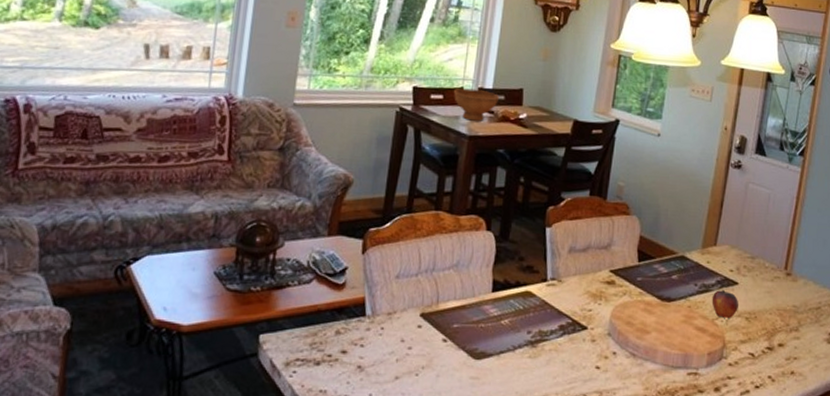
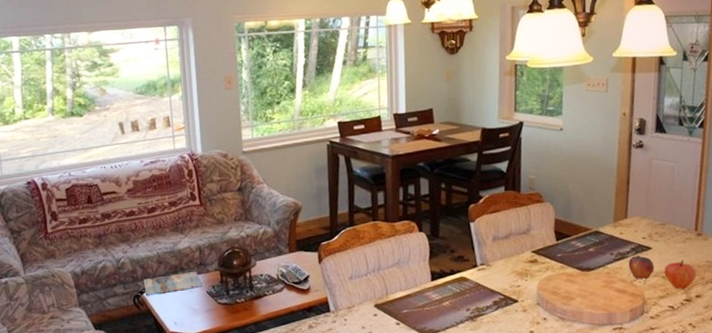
magazine: none [133,244,210,269] -> present [144,272,202,295]
bowl: present [453,88,500,121] -> none [372,115,413,143]
fruit: none [748,301,782,335] -> present [664,260,697,289]

